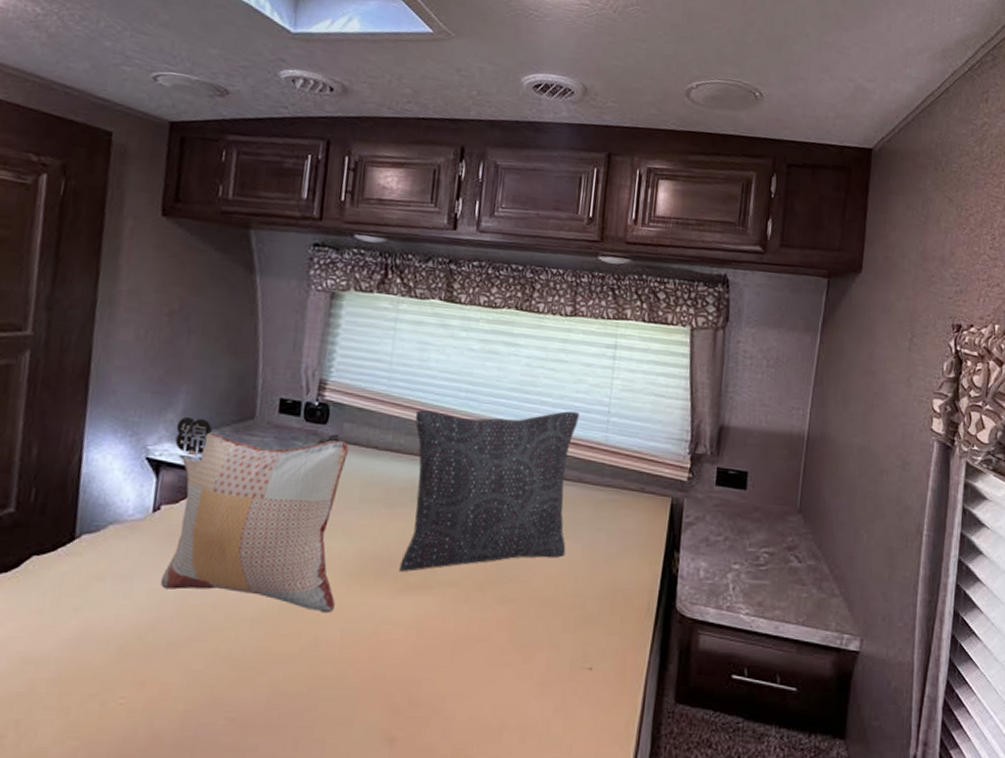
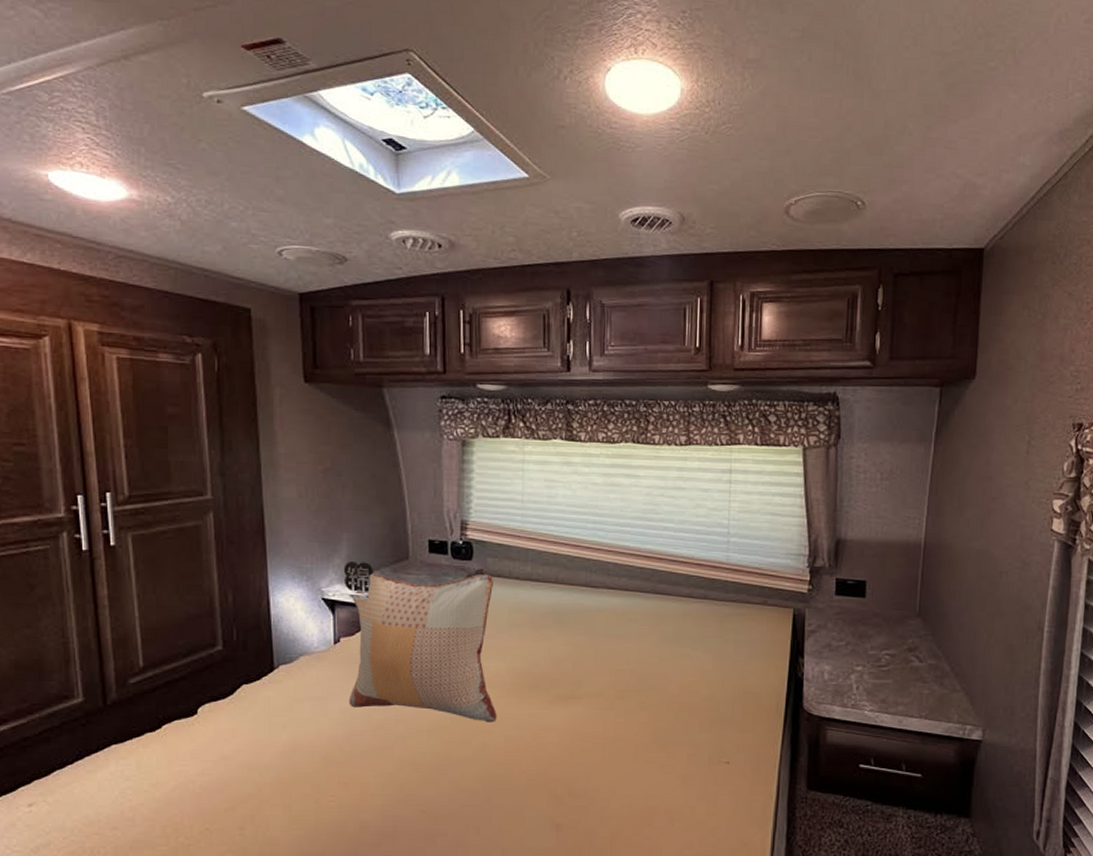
pillow: present [399,410,579,572] -> none [549,535,701,685]

